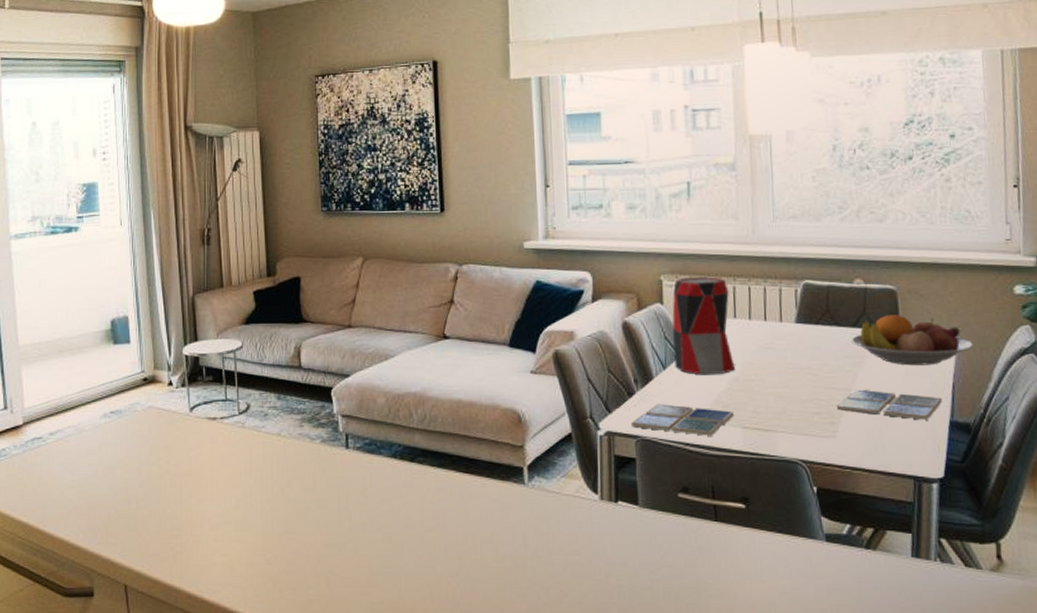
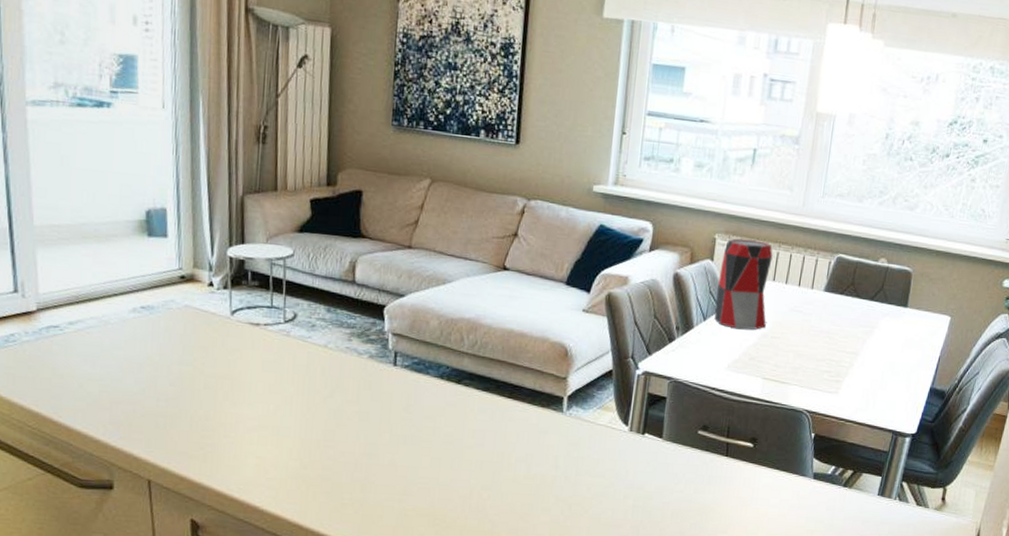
drink coaster: present [631,404,733,436] -> none [667,351,757,383]
drink coaster: present [836,389,942,420] -> none [843,354,928,385]
fruit bowl: present [850,315,975,366] -> none [866,293,963,340]

